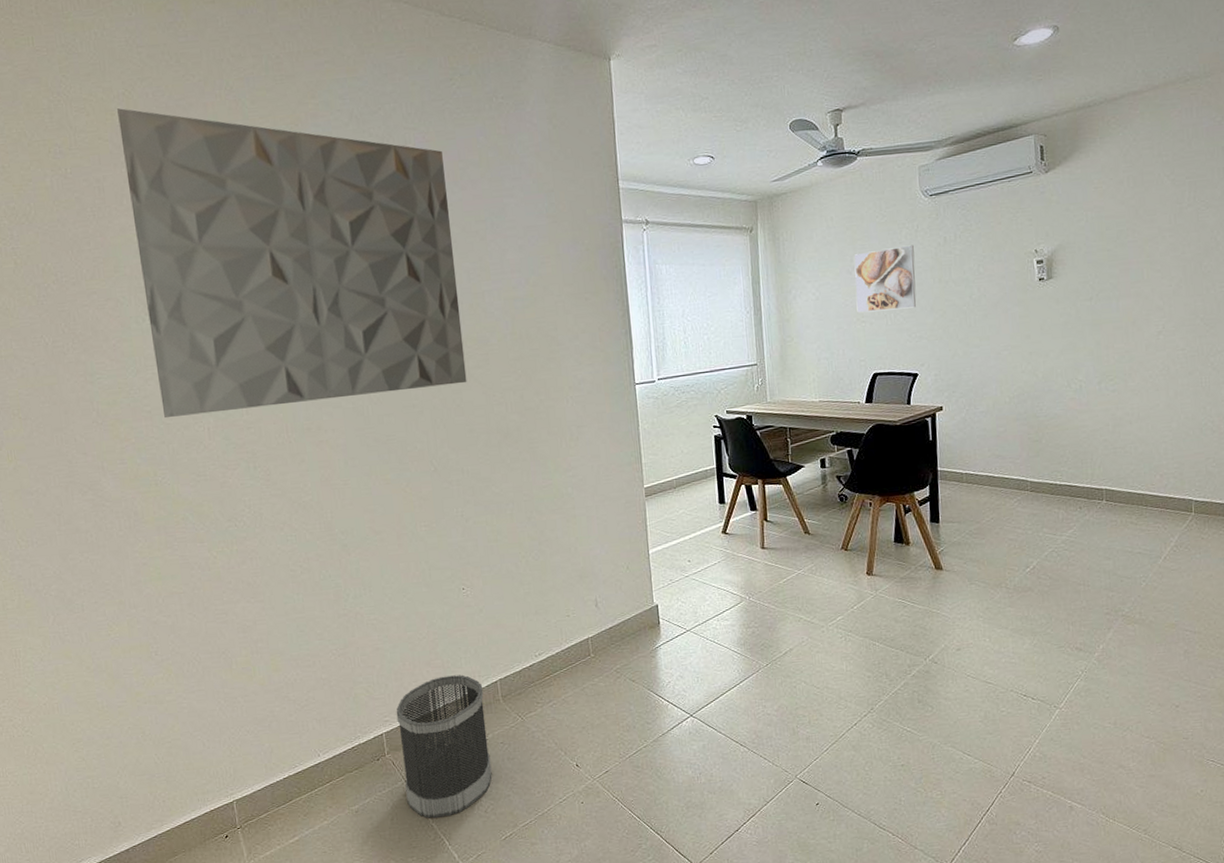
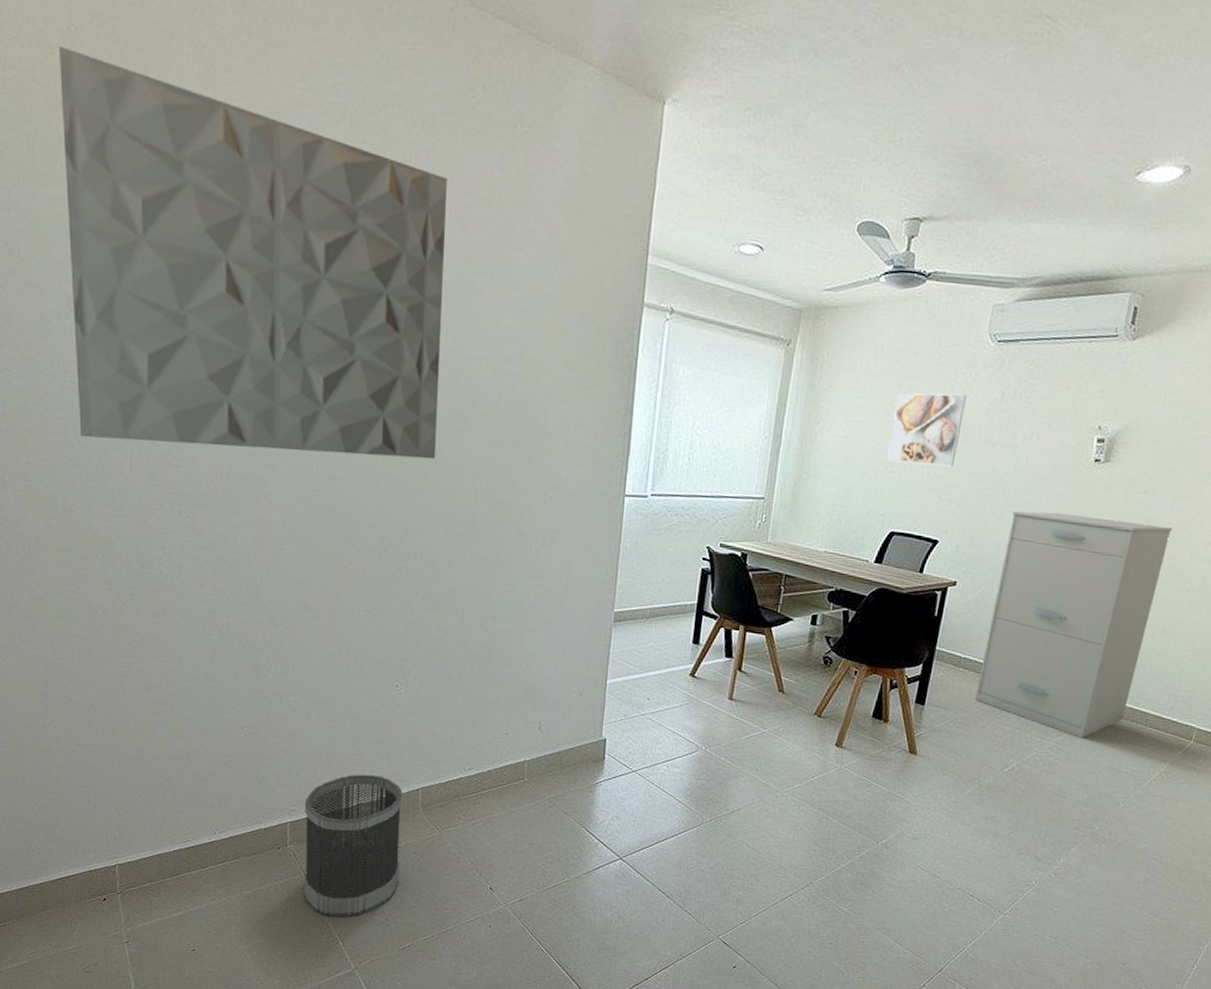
filing cabinet: none [978,325,1124,528] -> present [974,510,1172,739]

